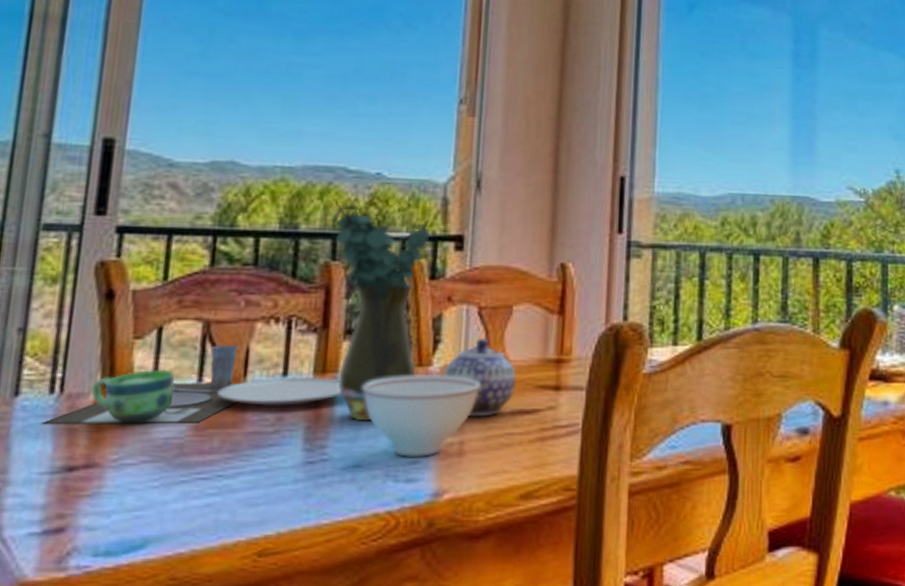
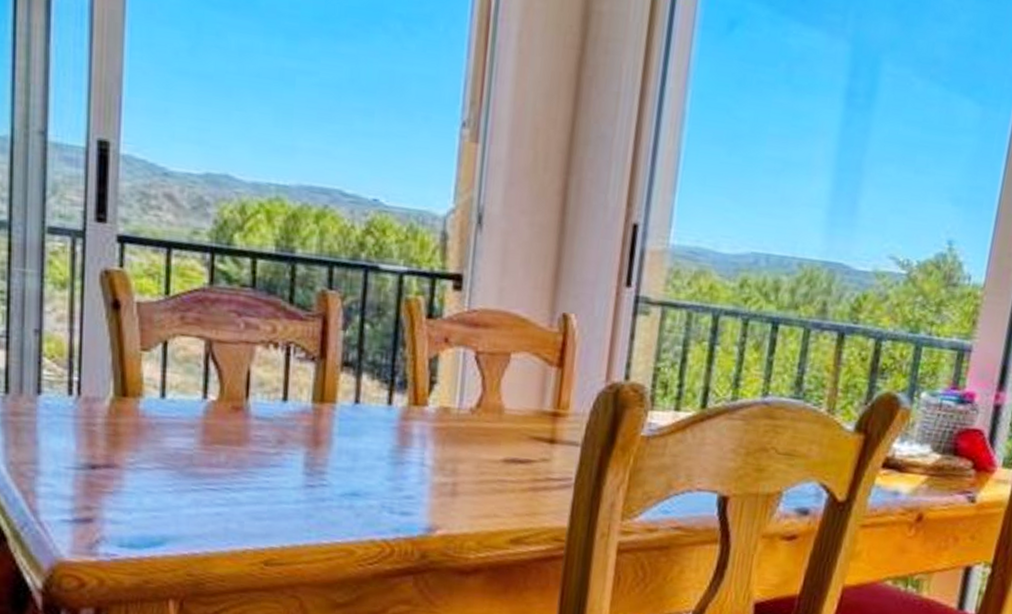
place setting: present [41,345,239,425] -> none [63,364,242,438]
cup: present [91,369,175,423] -> none [105,381,182,431]
plate: present [217,378,342,406] -> none [222,402,340,431]
vase: present [331,199,431,421] -> none [328,224,429,452]
bowl: present [362,374,481,457] -> none [359,412,476,493]
teapot: present [443,338,517,417] -> none [439,382,512,462]

